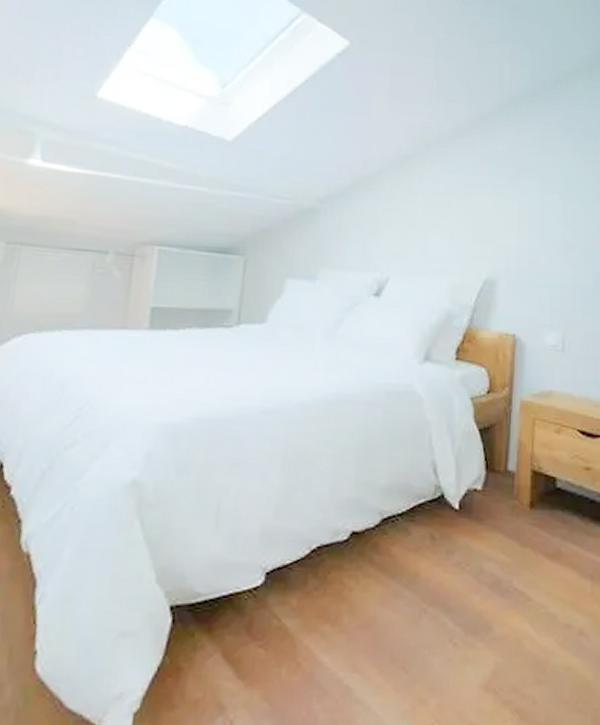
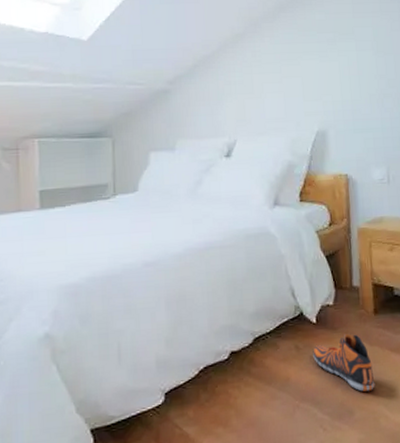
sneaker: none [450,527,522,603] -> present [313,333,375,392]

